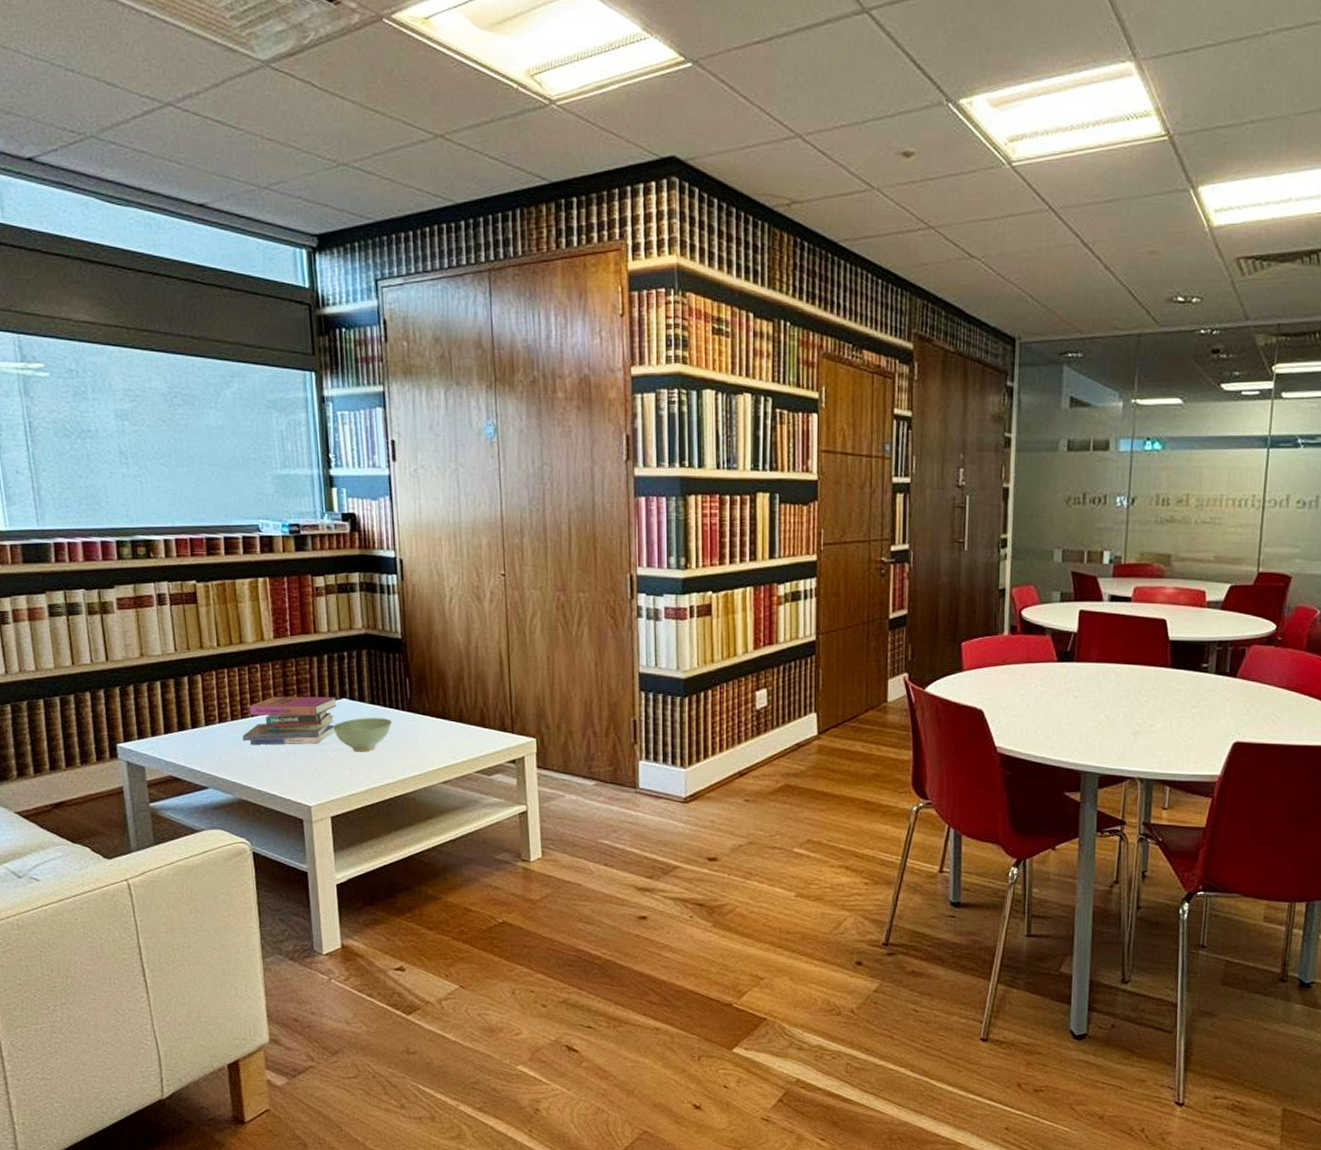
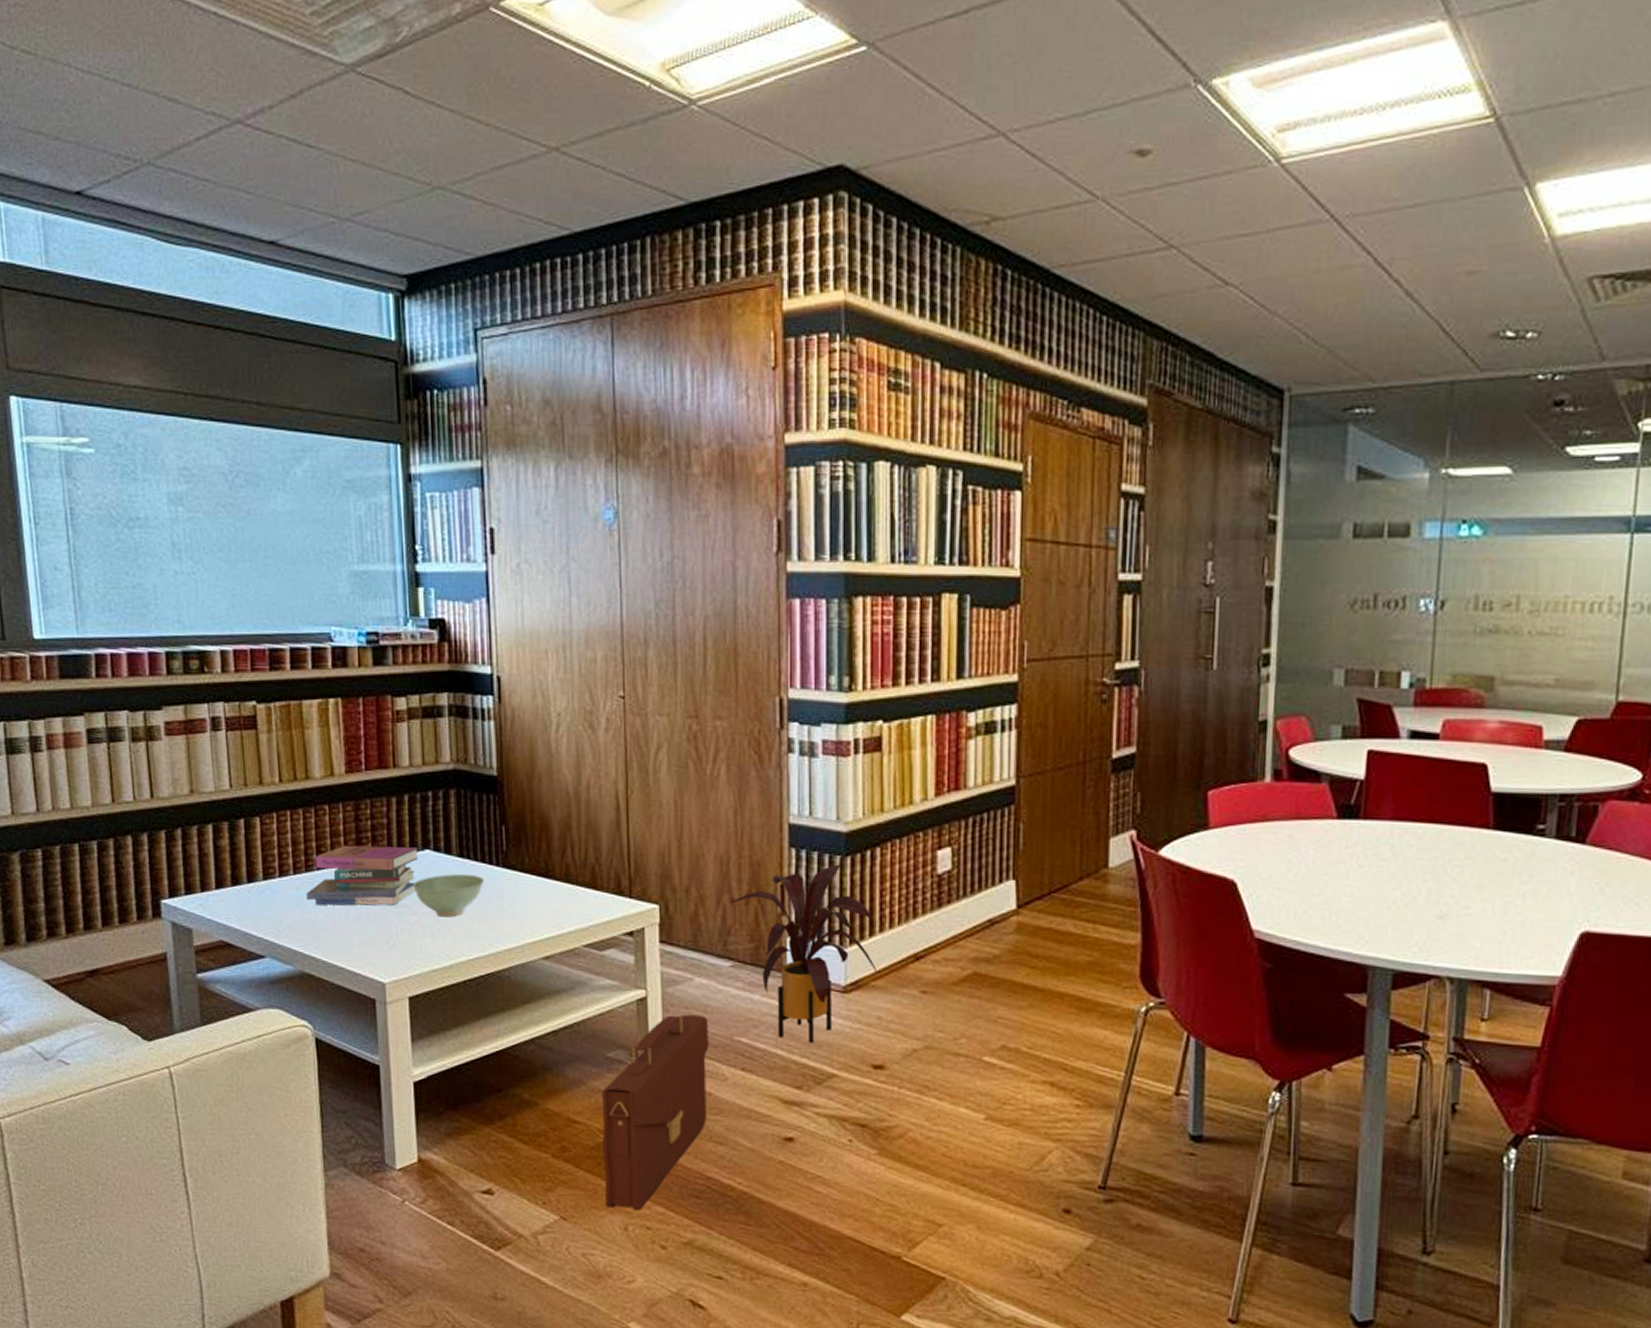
briefcase: none [492,823,578,978] -> present [602,1014,709,1211]
house plant: none [593,703,711,843] -> present [730,864,878,1044]

